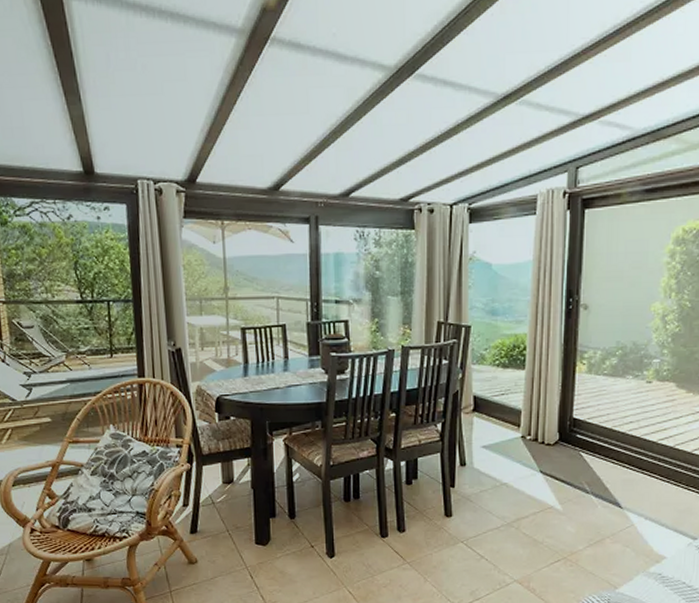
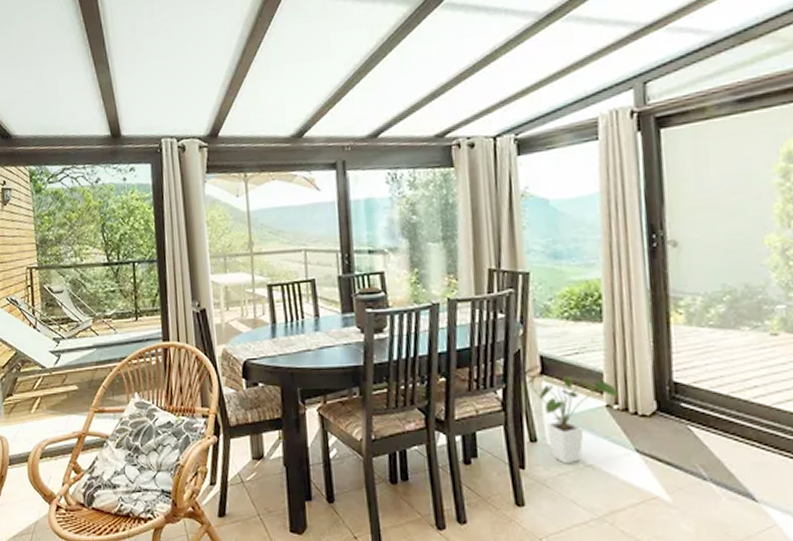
house plant: none [458,412,531,483] -> present [523,376,618,464]

